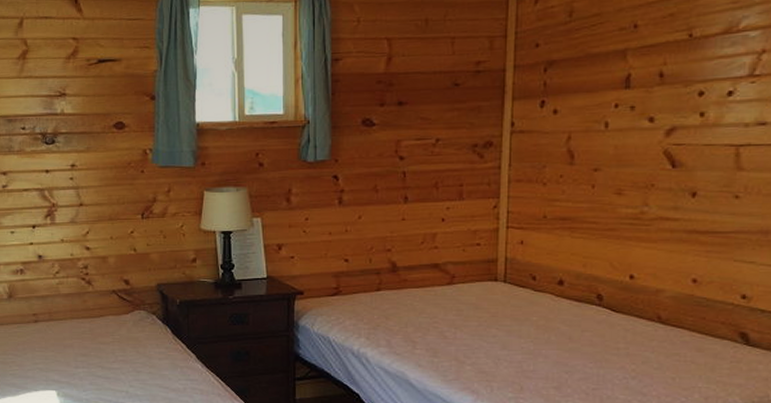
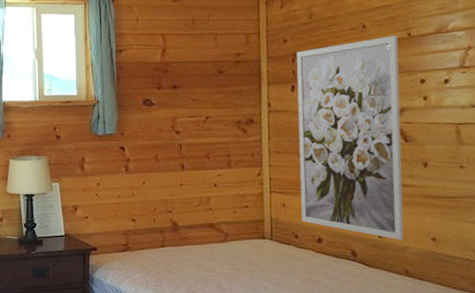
wall art: none [542,37,676,282] -> present [296,36,404,240]

